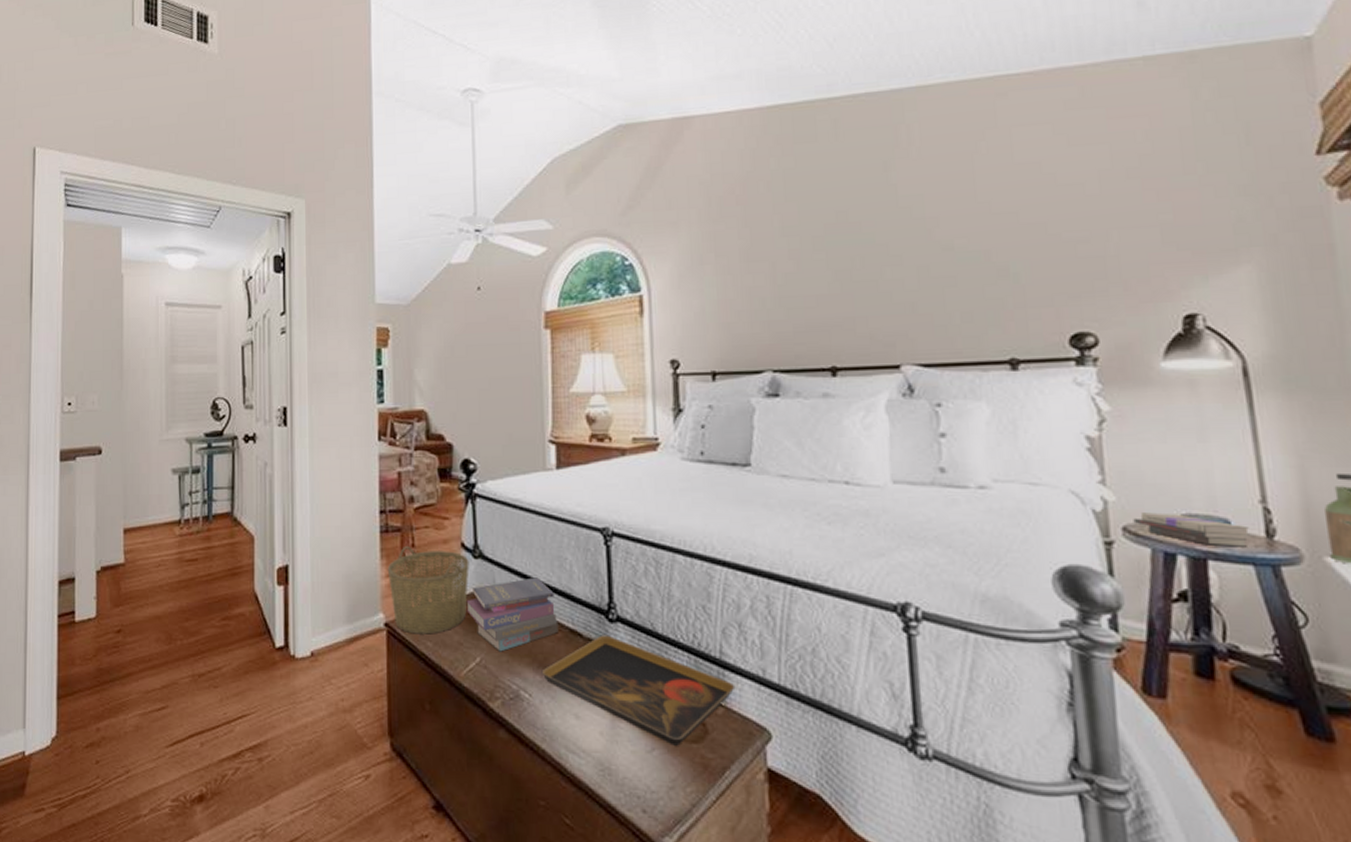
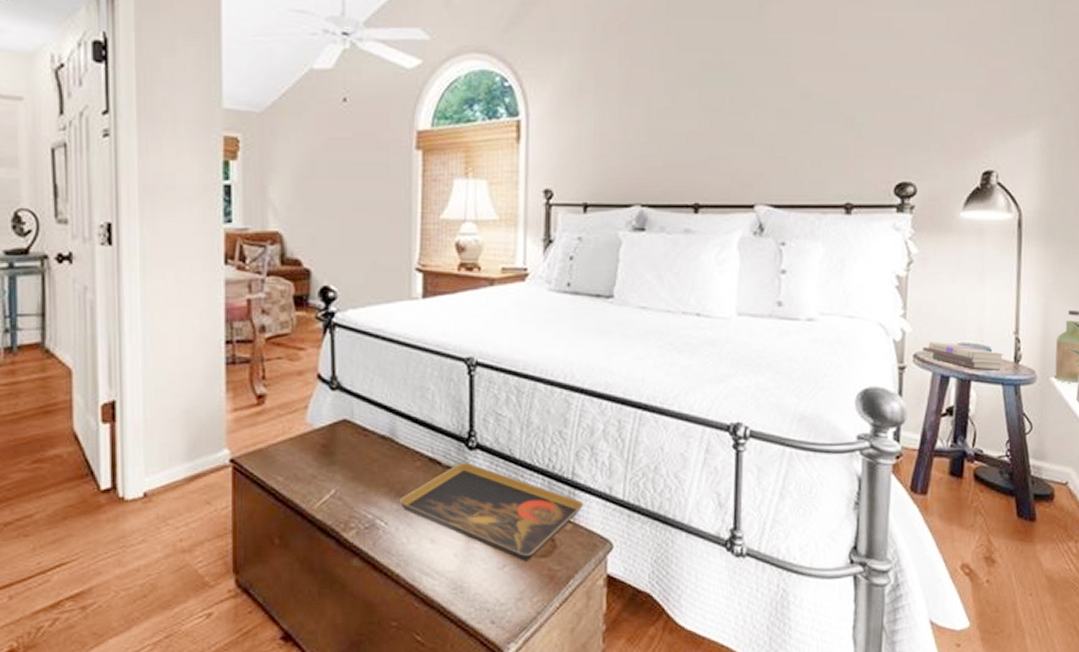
basket: present [387,547,469,635] -> none [233,379,326,469]
books: present [466,577,559,652] -> none [321,408,418,483]

